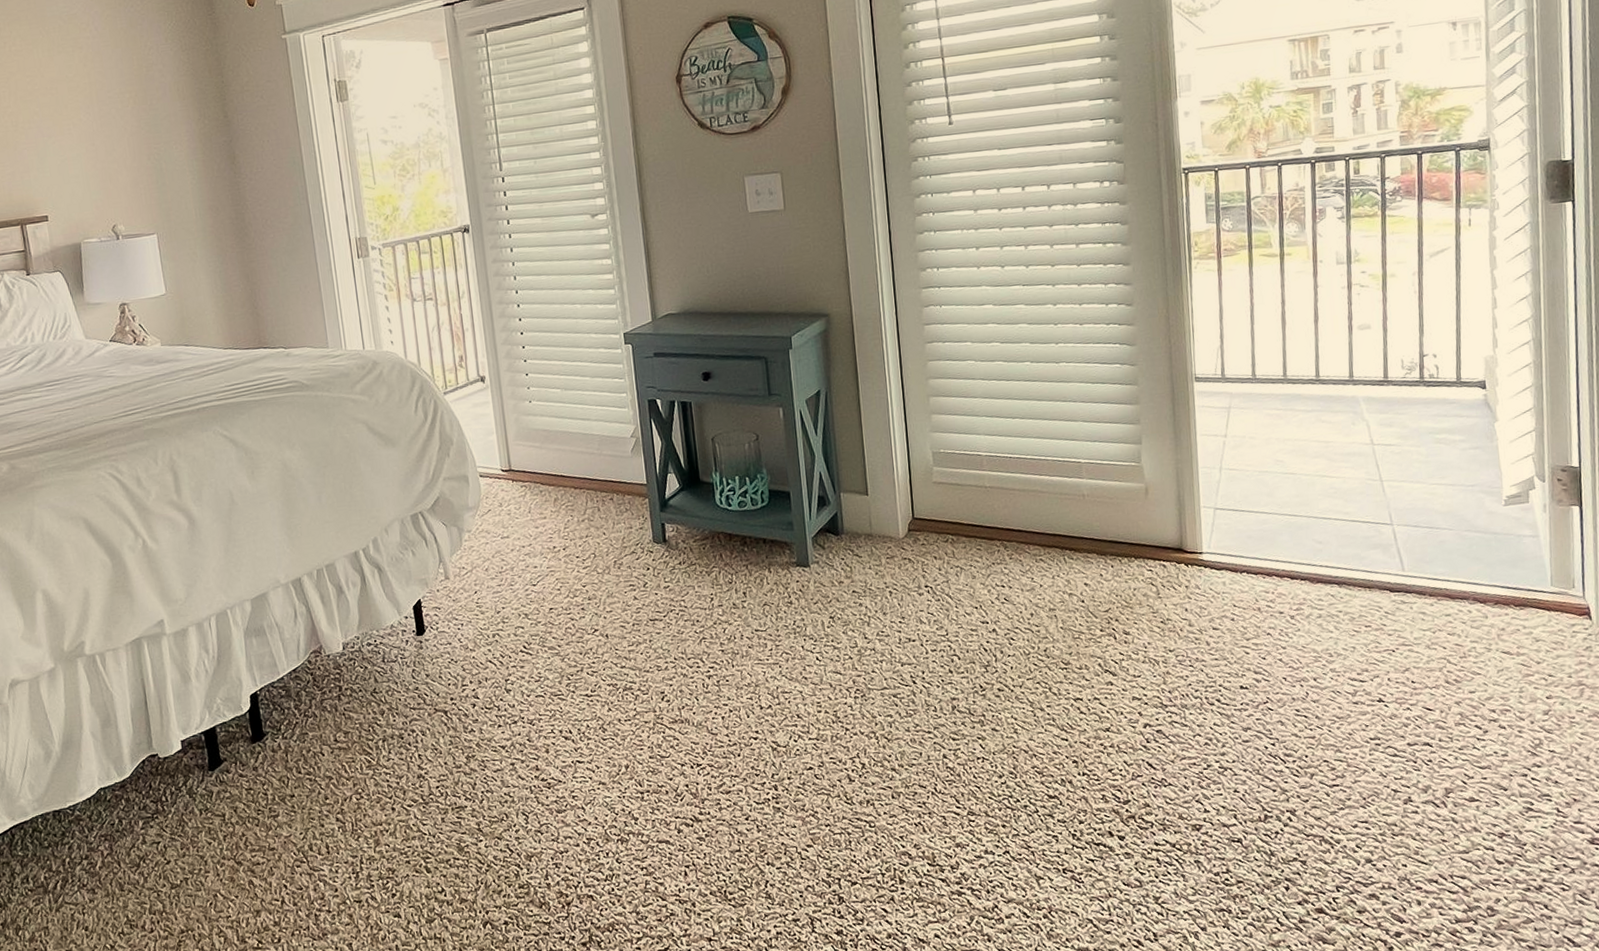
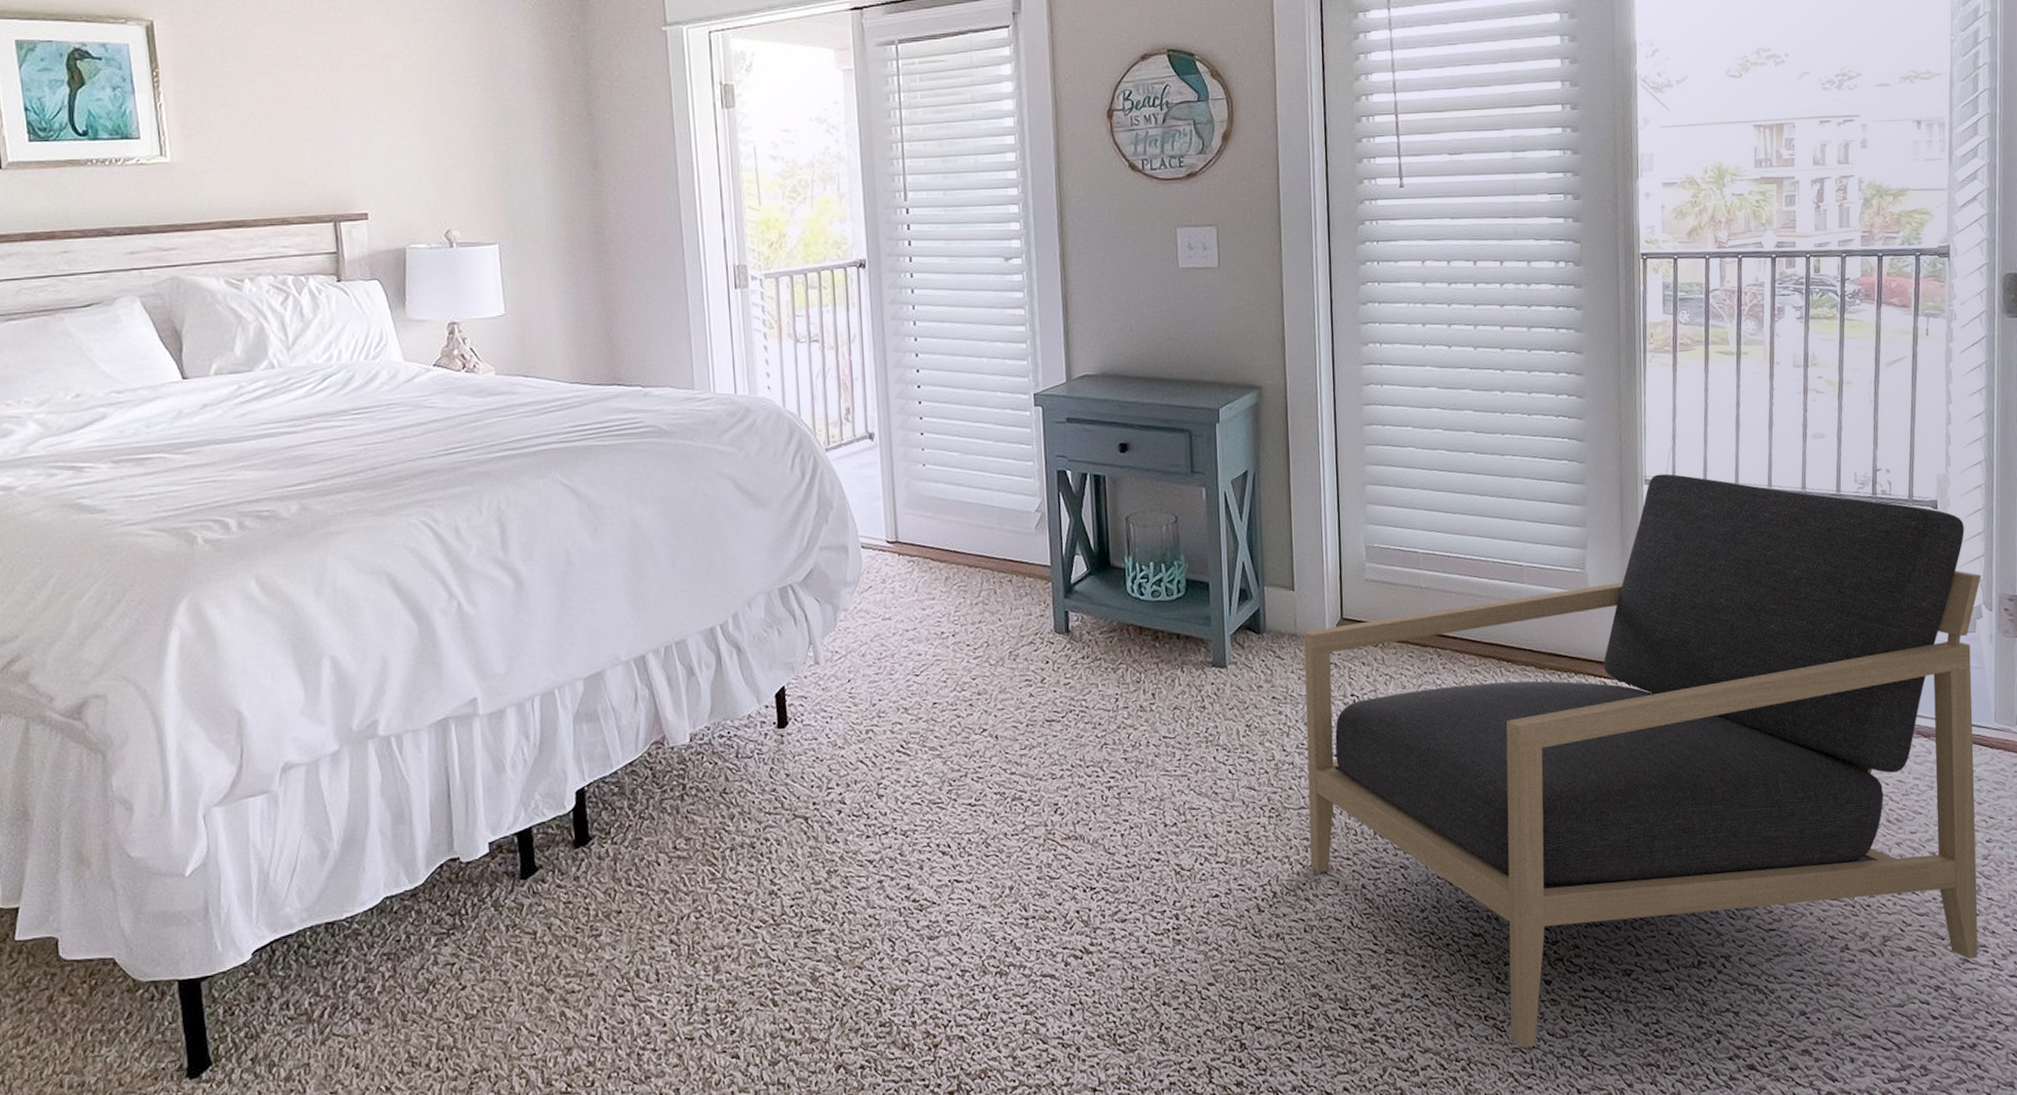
armchair: none [879,370,1542,898] -> present [1304,474,1981,1049]

